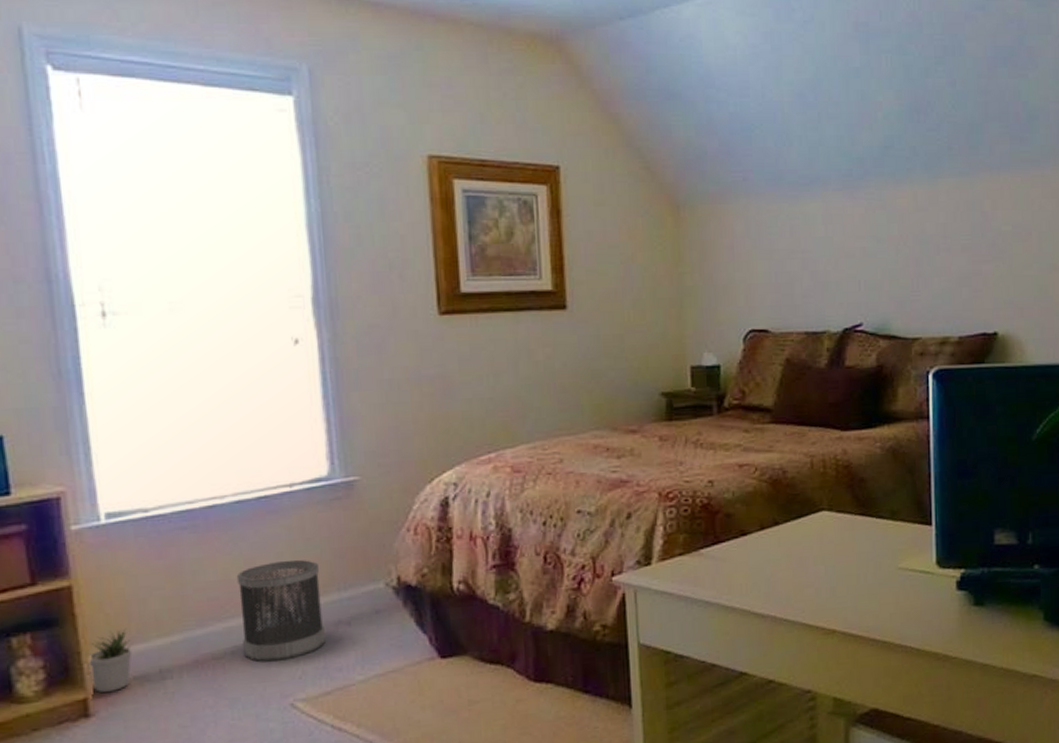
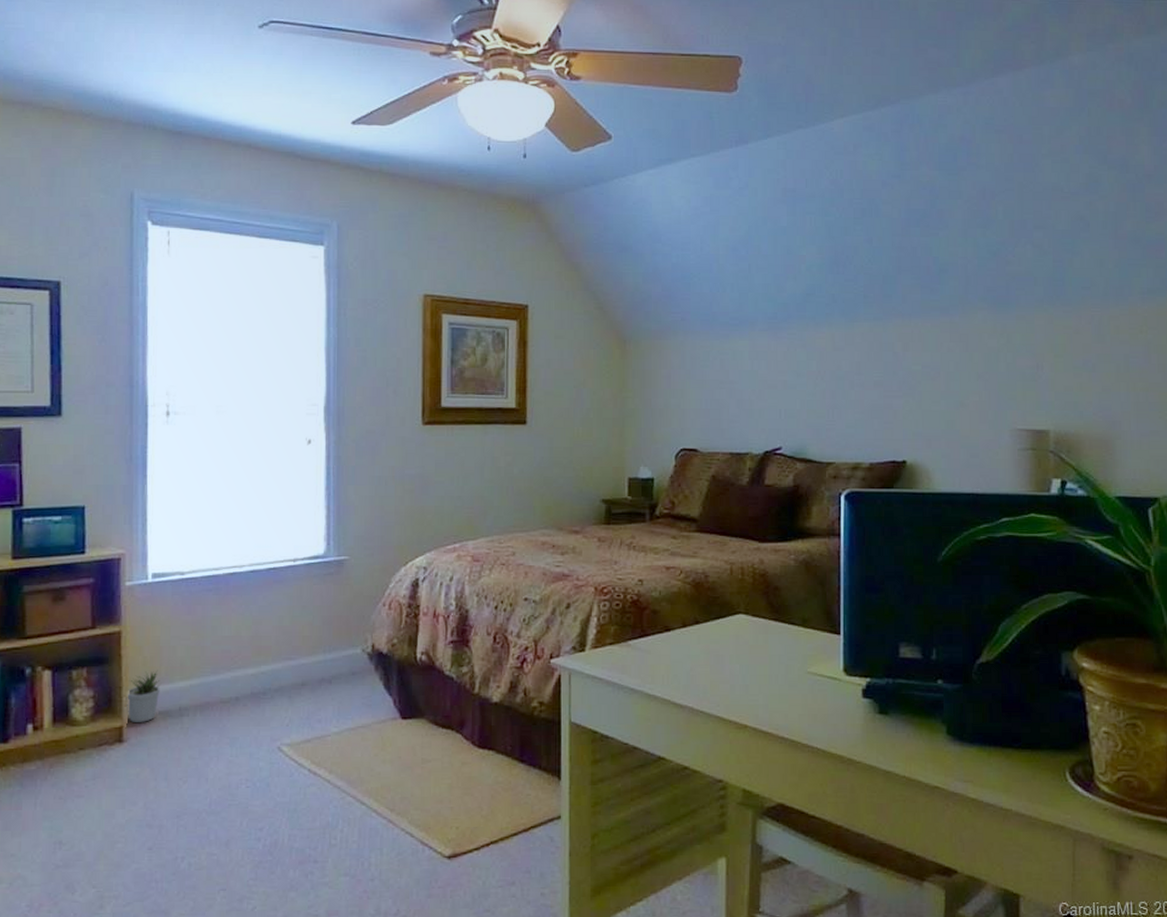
wastebasket: present [236,559,326,662] -> none [245,623,311,709]

